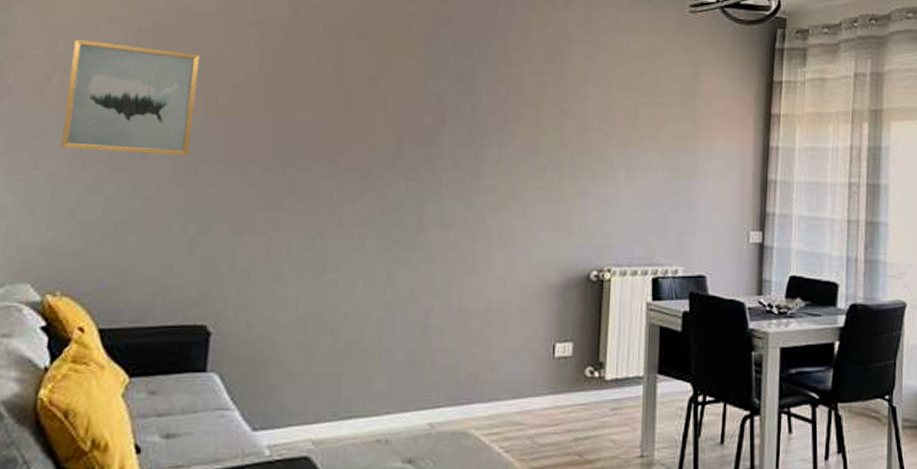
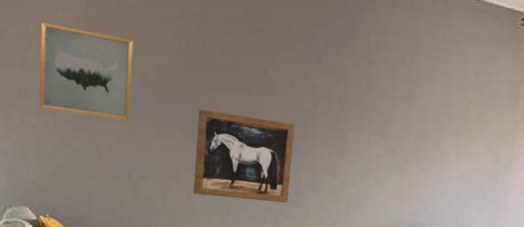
wall art: none [274,134,415,248] -> present [193,109,295,203]

